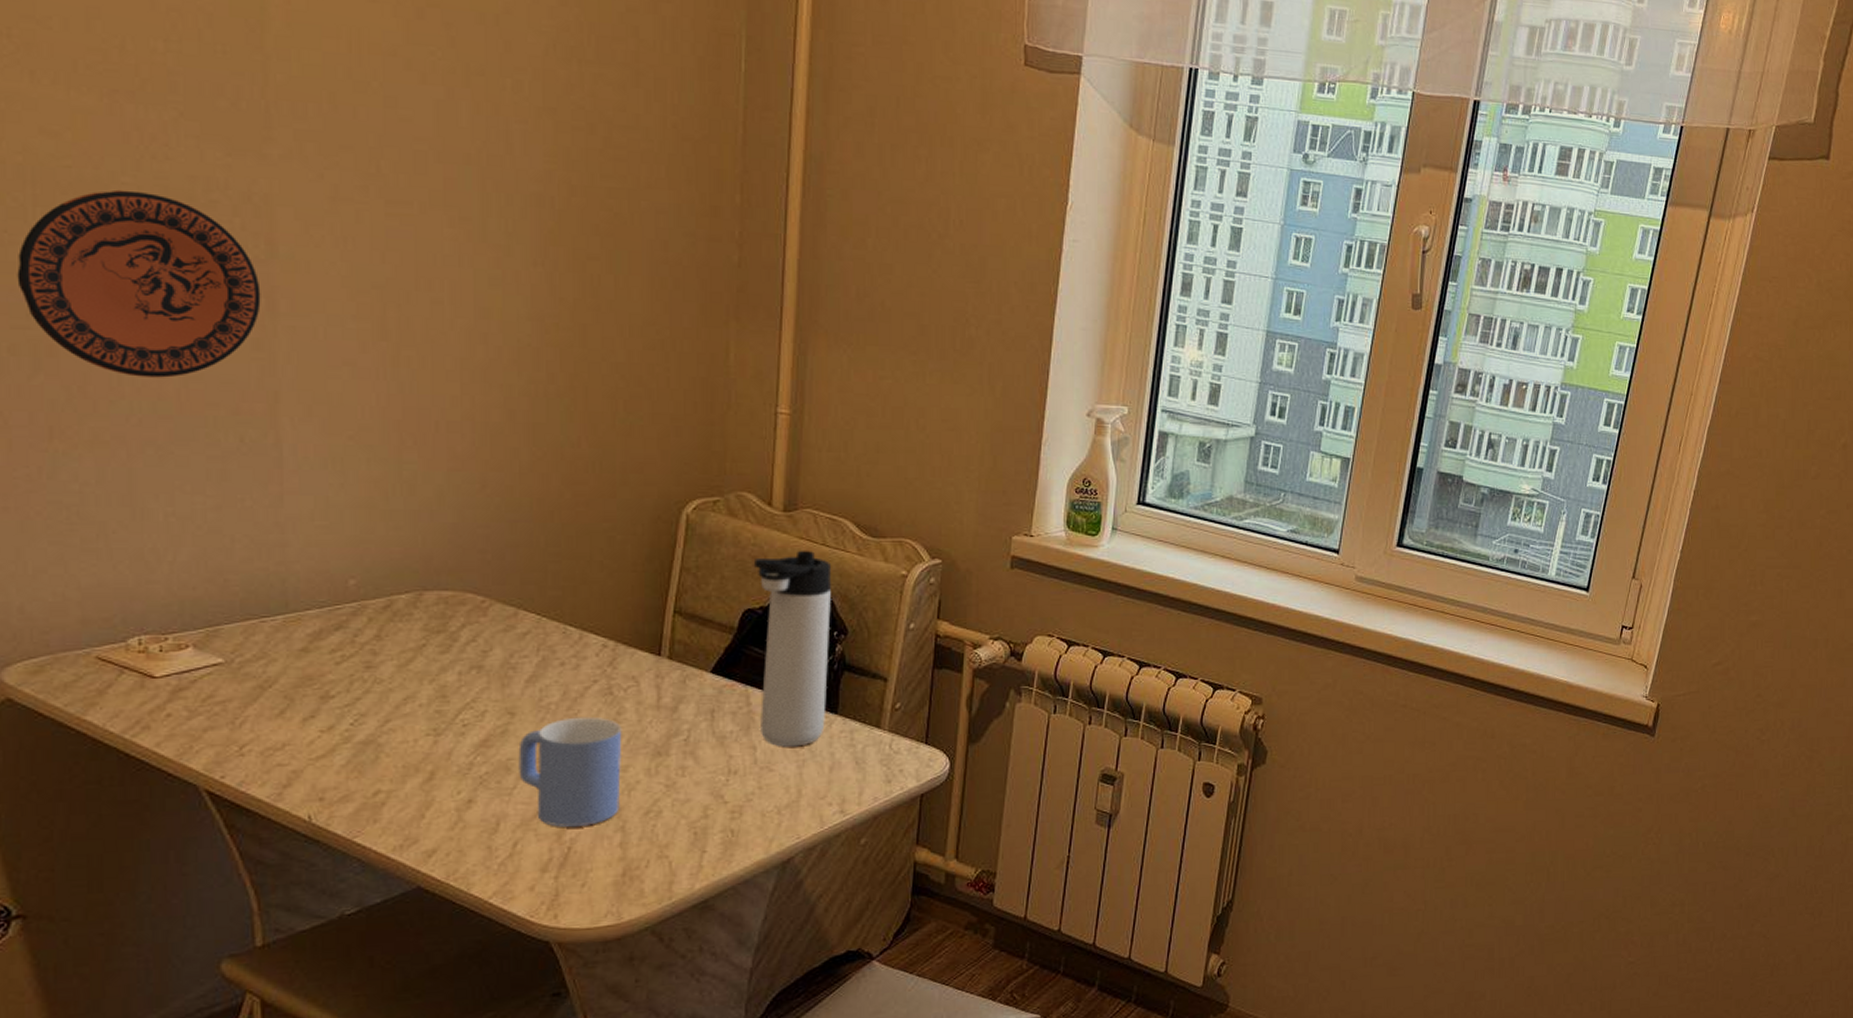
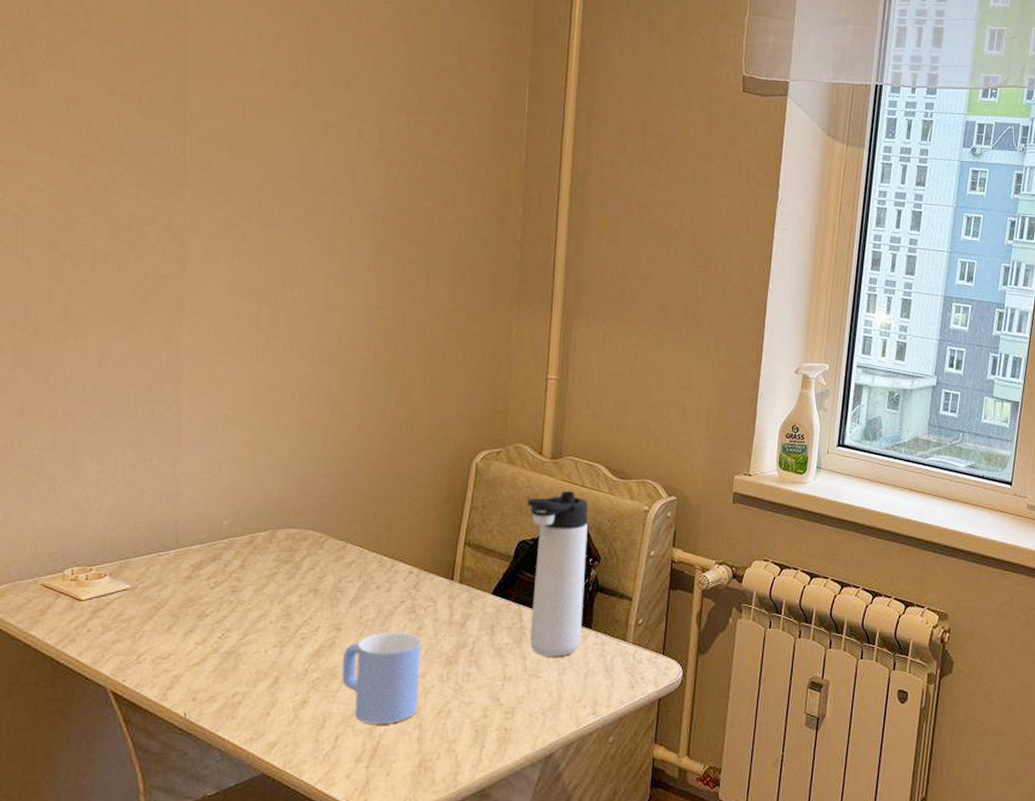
decorative plate: present [17,189,261,378] -> none [8,228,173,367]

